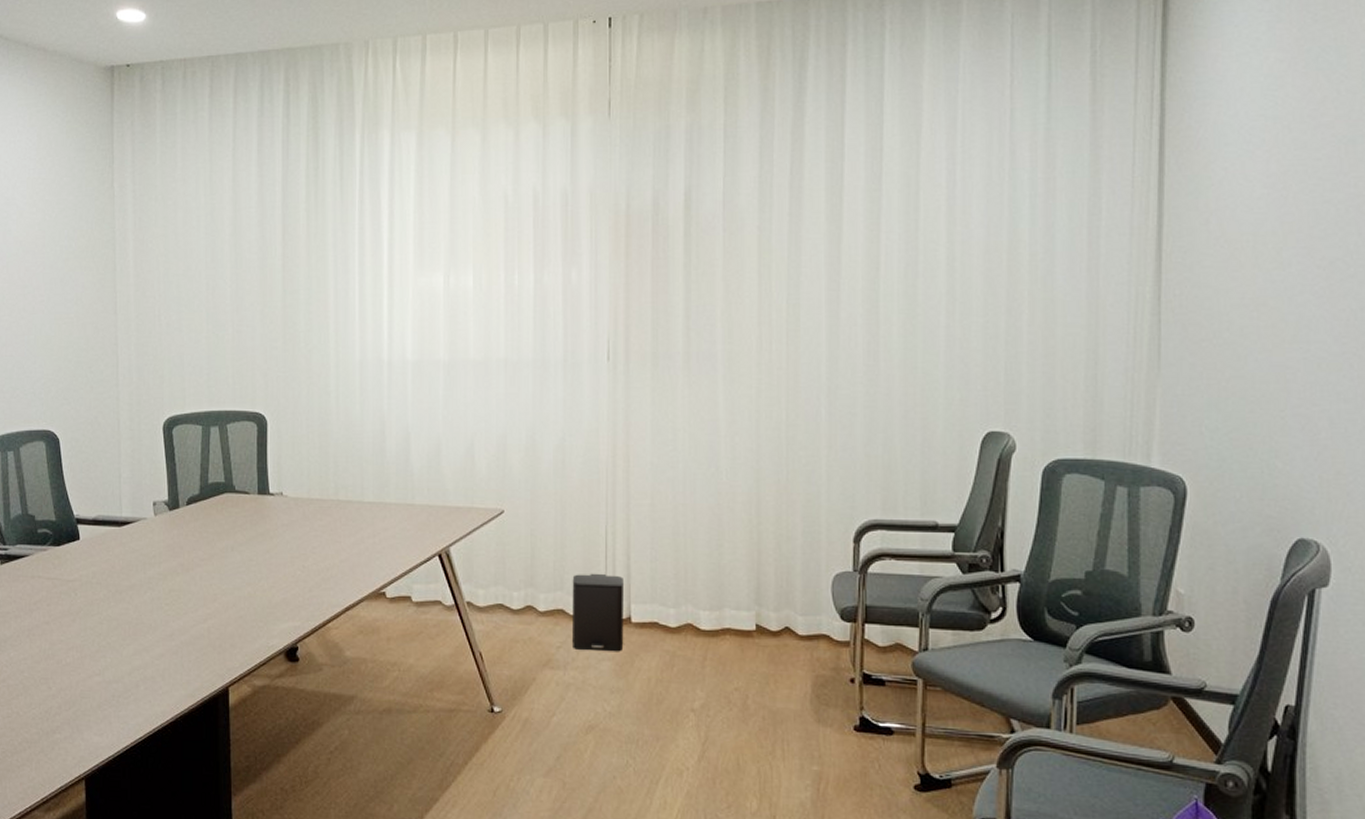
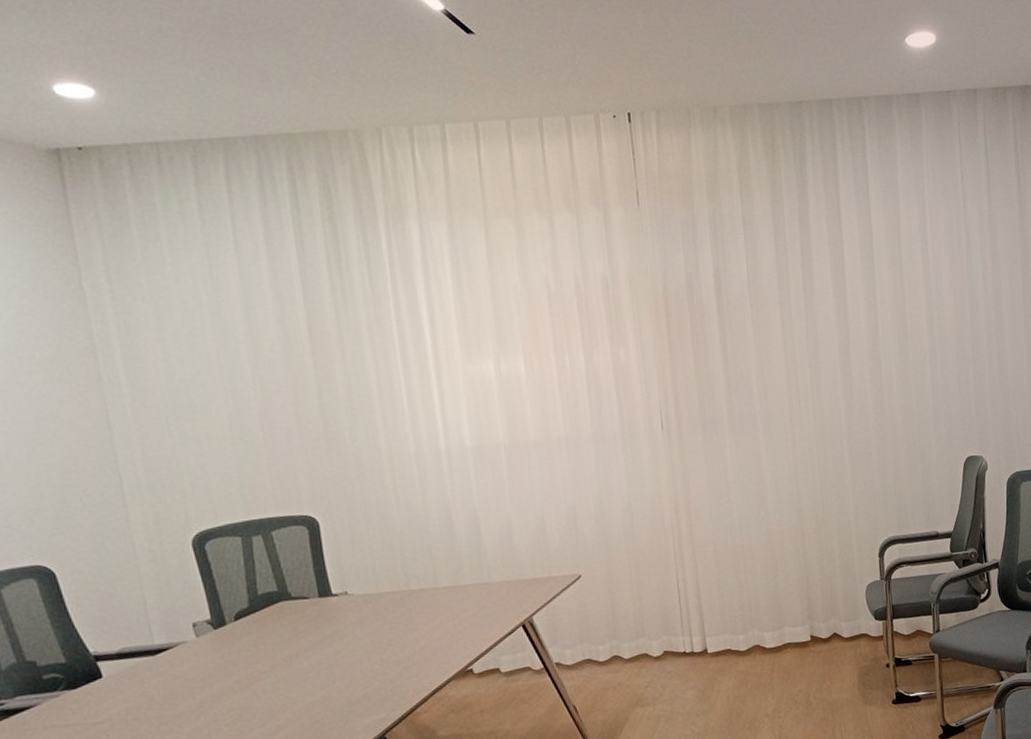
pedal bin: present [572,573,625,652] -> none [651,615,703,686]

